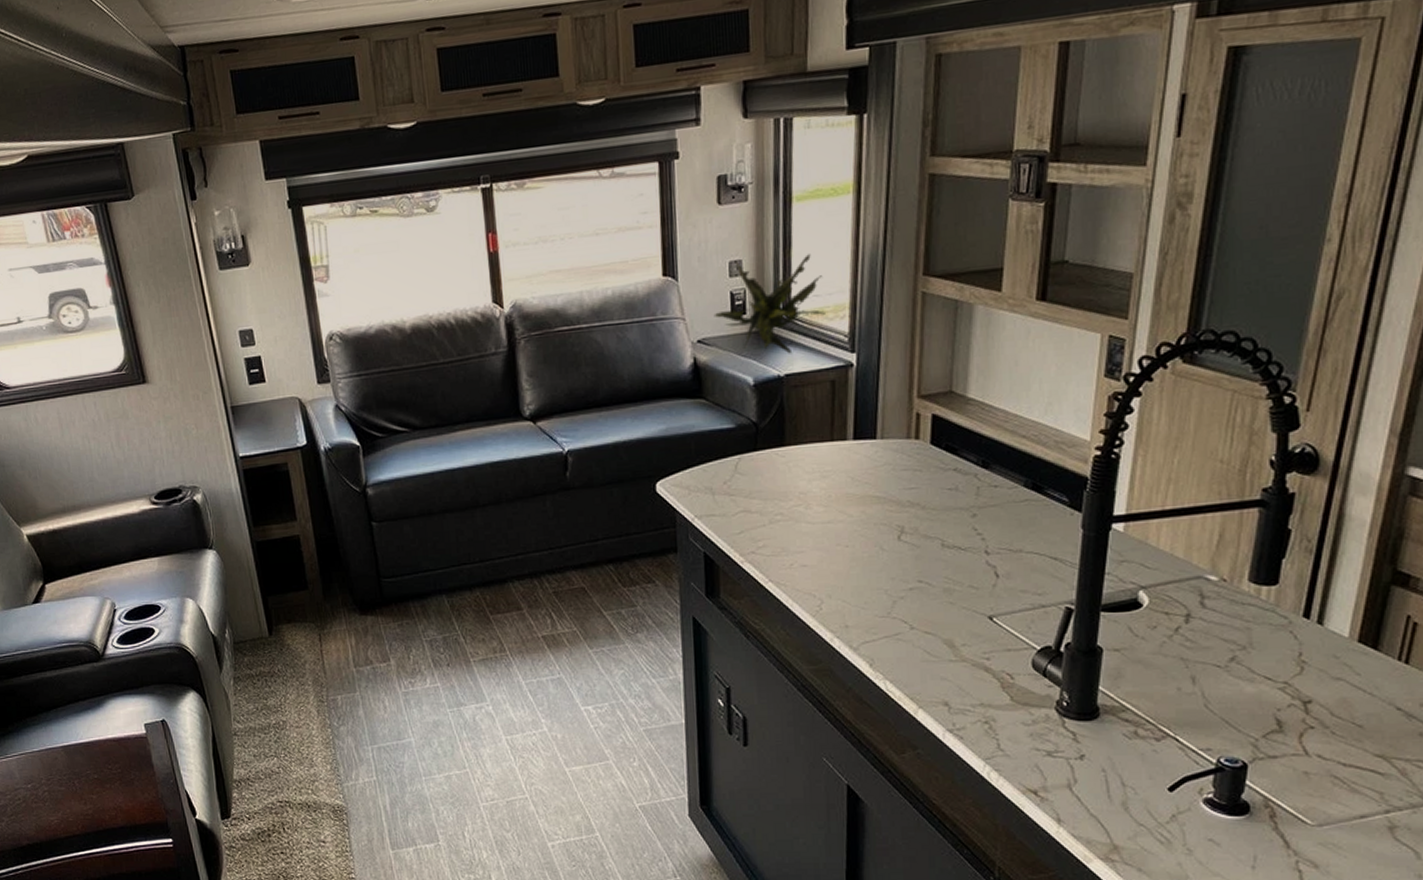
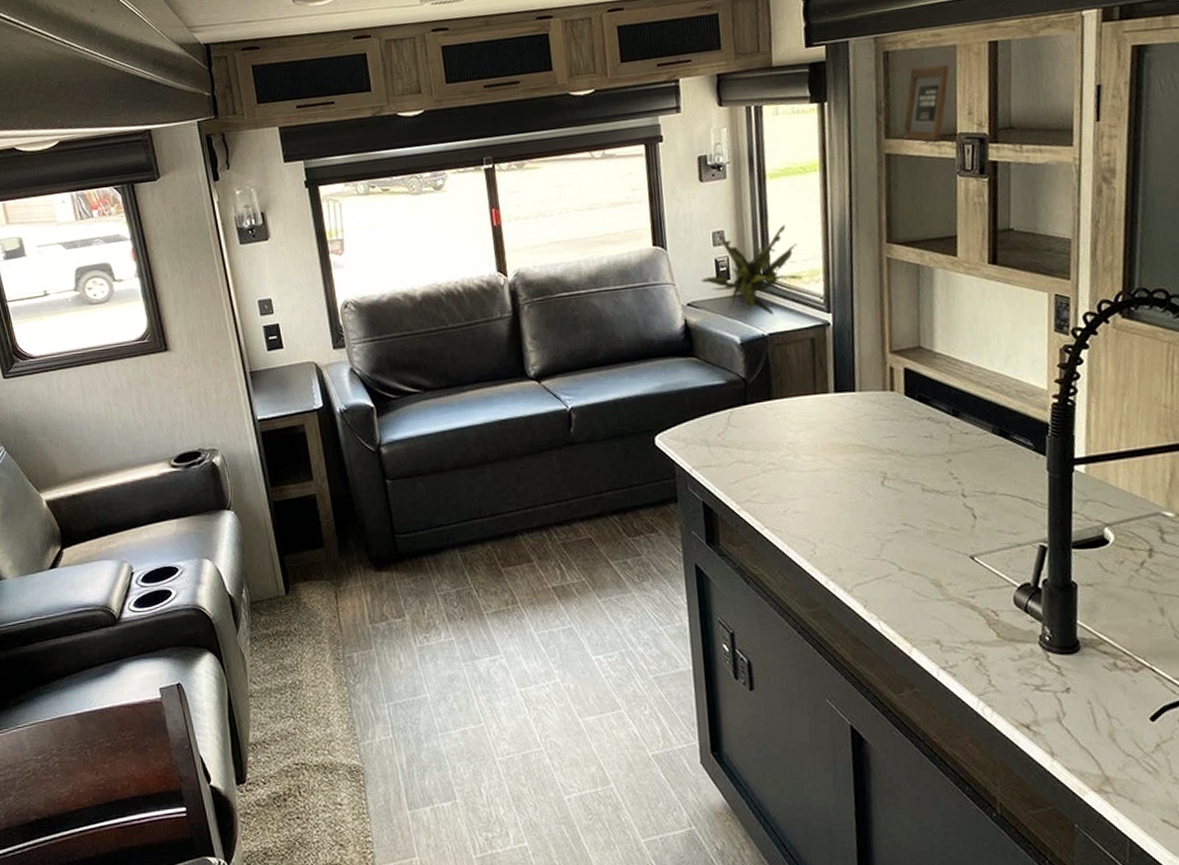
picture frame: none [951,70,1011,161] -> present [903,65,950,143]

